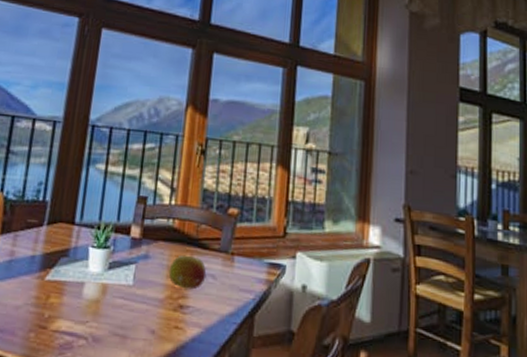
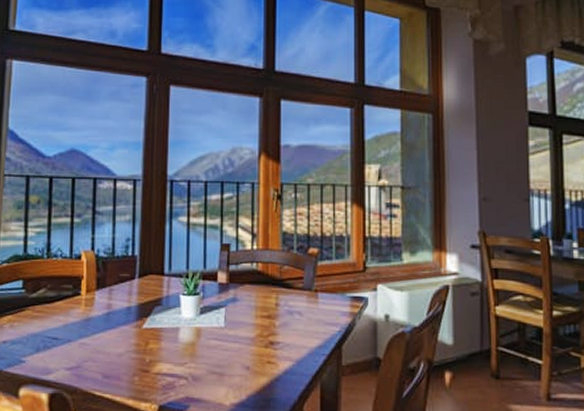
fruit: present [168,254,207,290] -> none [257,295,293,327]

